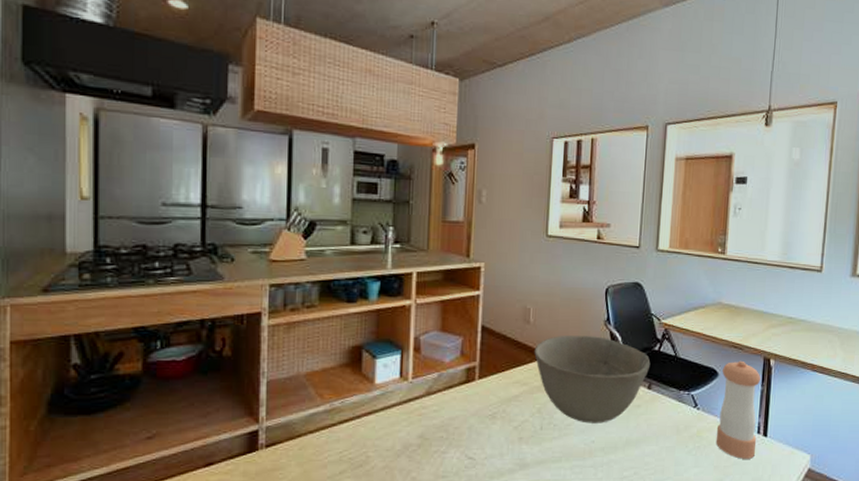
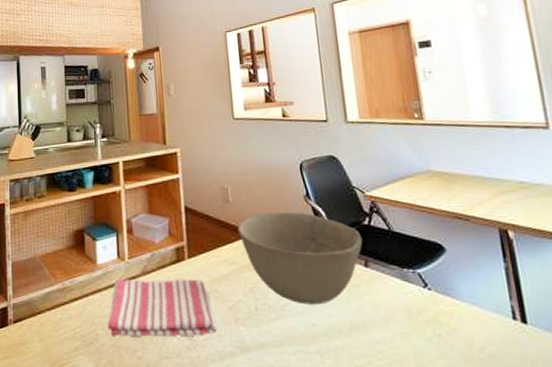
dish towel: none [380,398,500,458] -> present [107,278,217,337]
pepper shaker: present [715,360,761,459] -> none [448,233,517,351]

